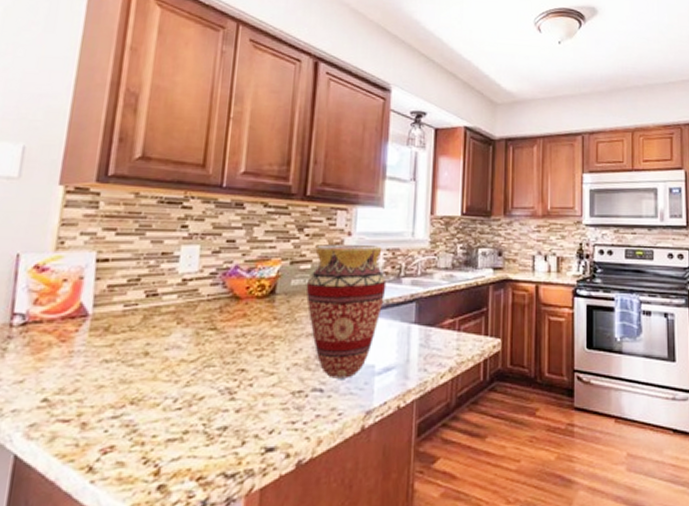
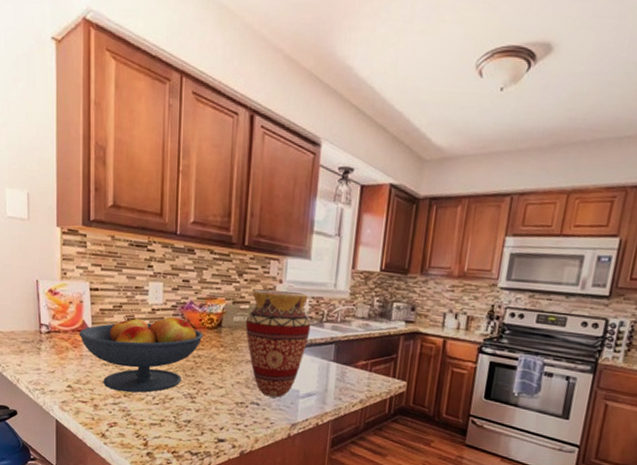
fruit bowl: none [70,286,251,398] -> present [78,316,203,393]

